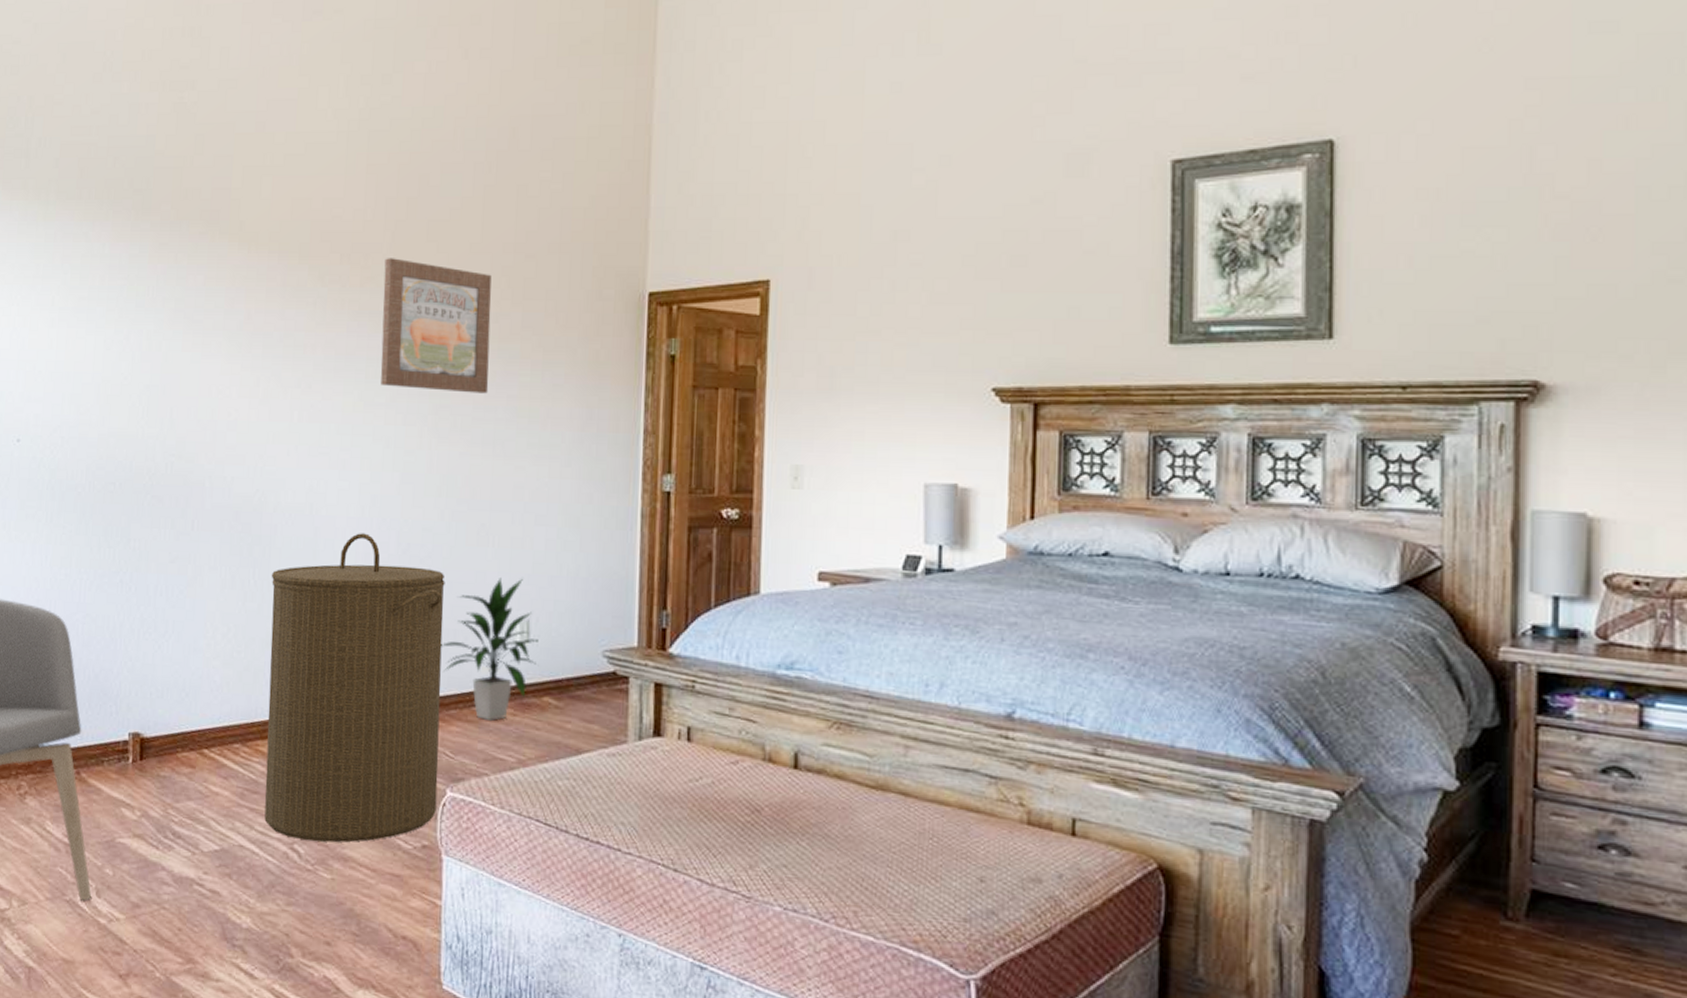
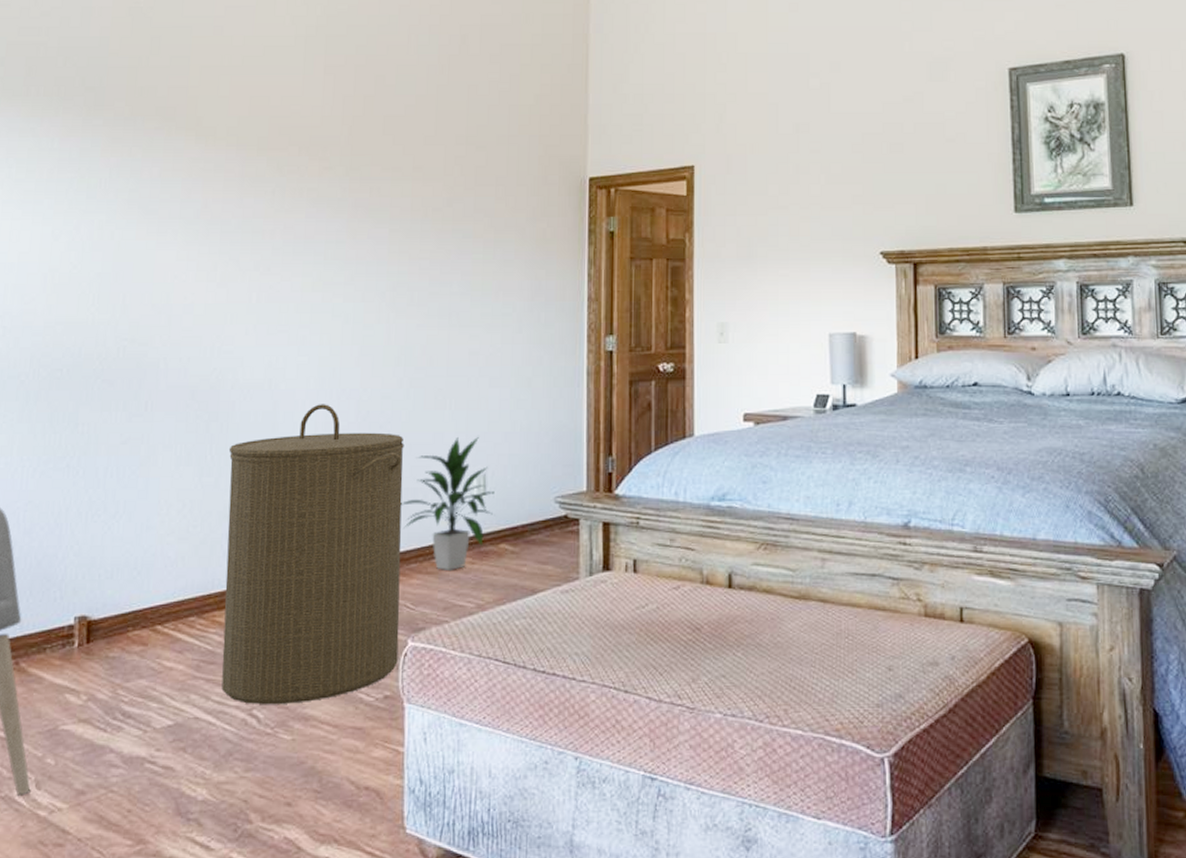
wall art: present [380,258,492,394] -> none [339,150,445,270]

